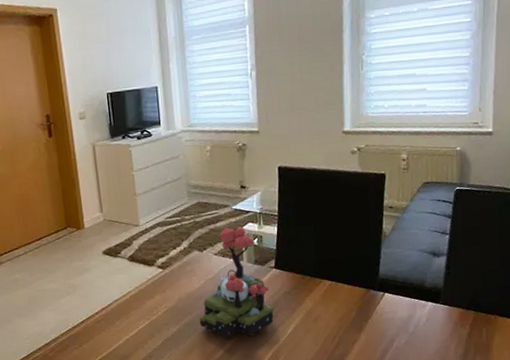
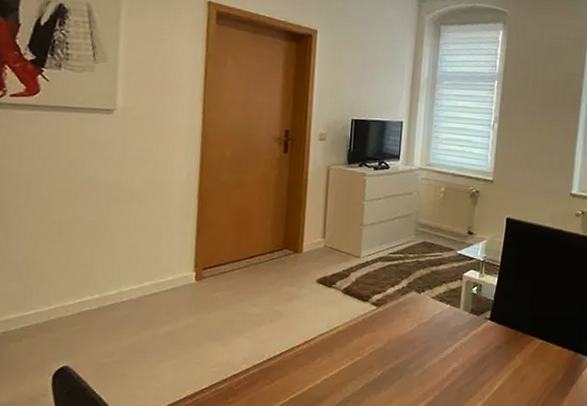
plant: present [199,227,274,339] -> none [405,271,483,390]

